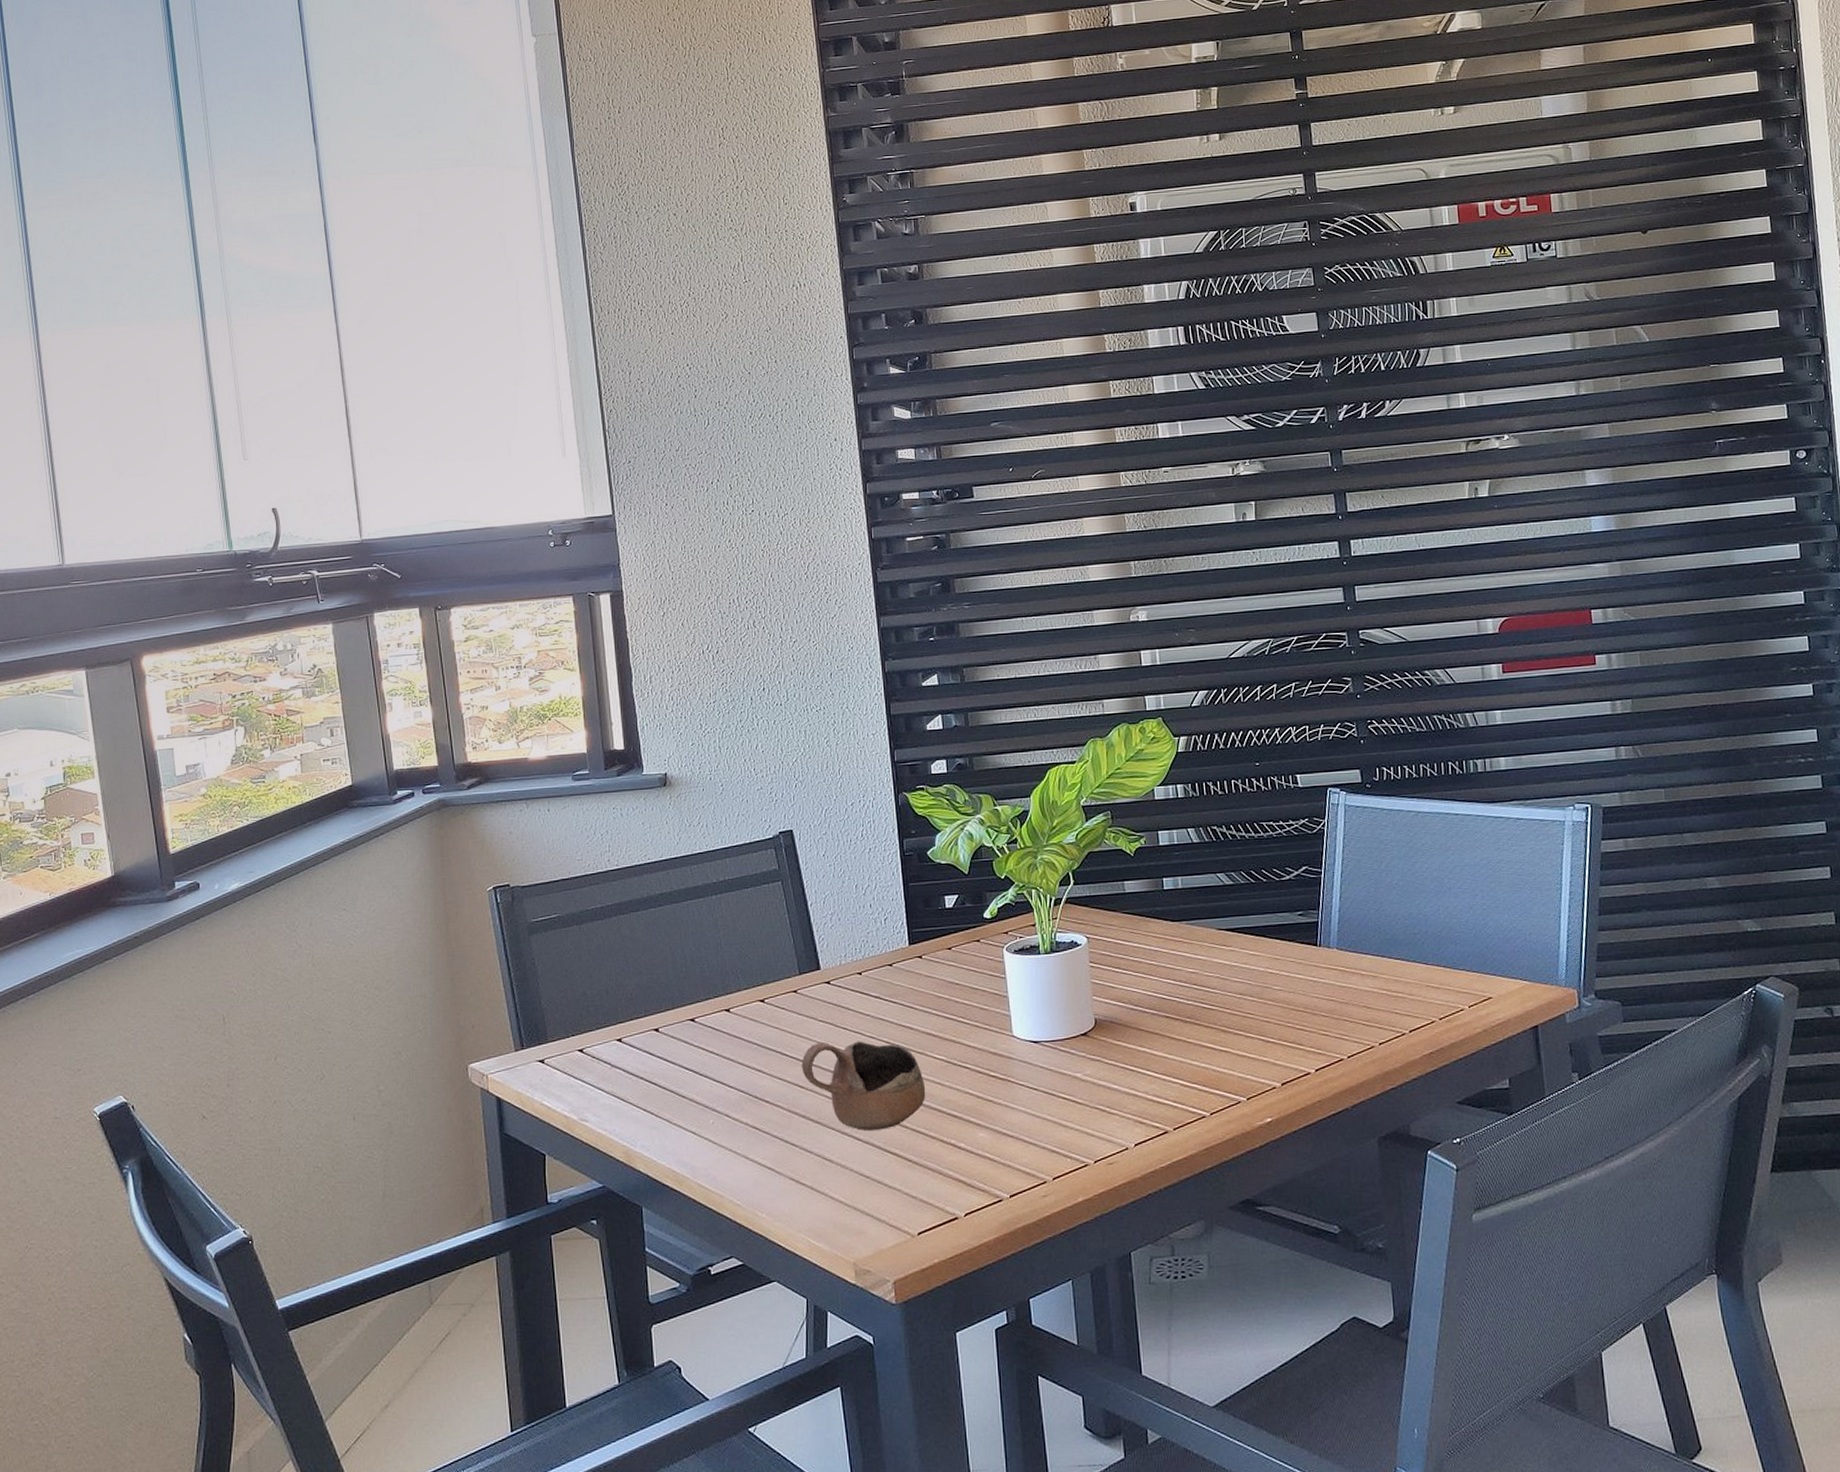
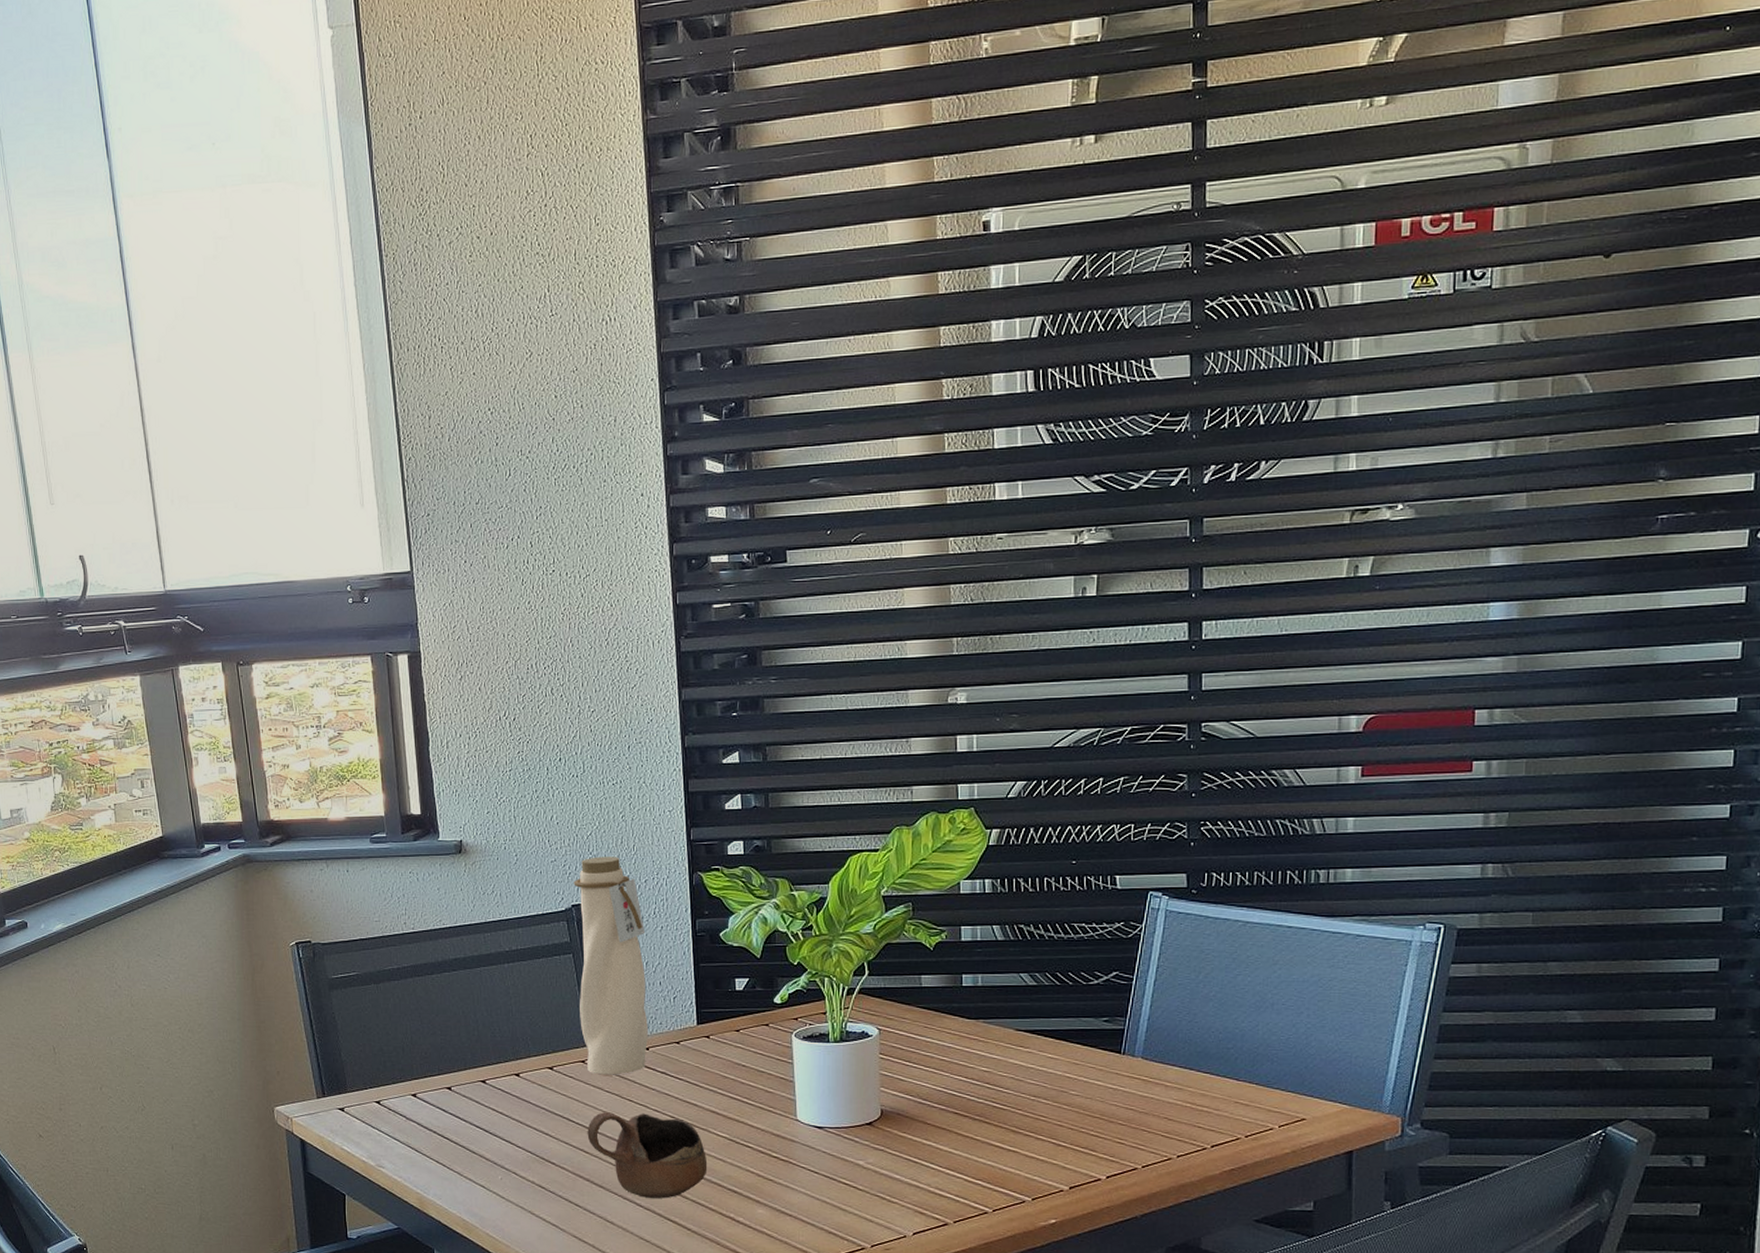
water bottle: none [780,781,860,1004] -> present [574,856,648,1075]

